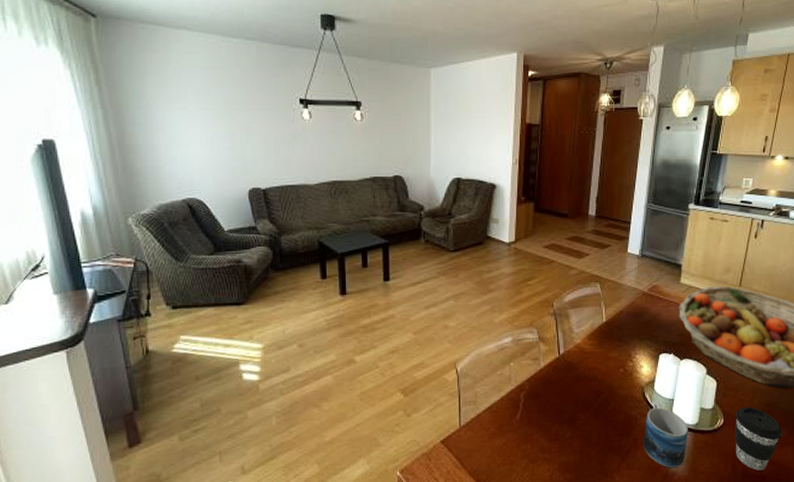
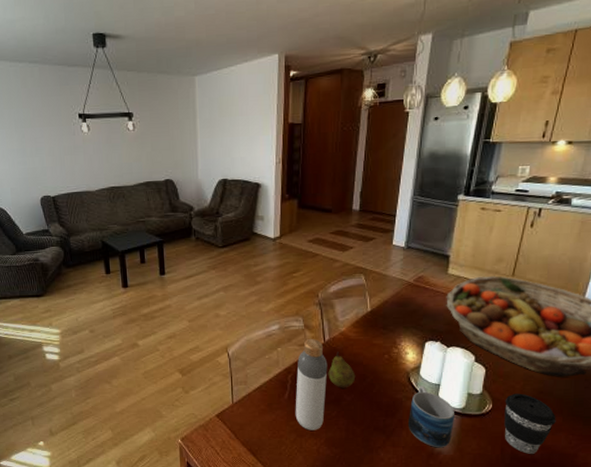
bottle: none [527,351,562,455] -> present [295,338,328,431]
fruit: none [562,366,591,406] -> present [328,351,356,388]

